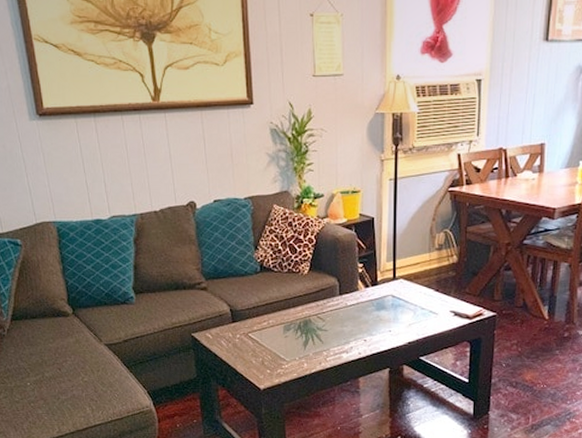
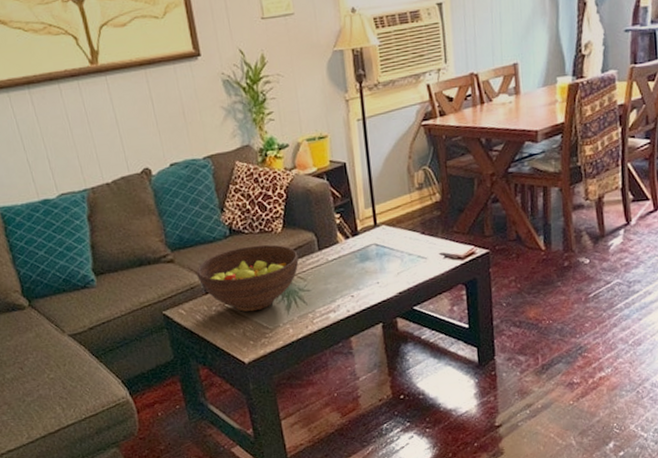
fruit bowl: none [226,283,320,344] -> present [196,244,299,312]

